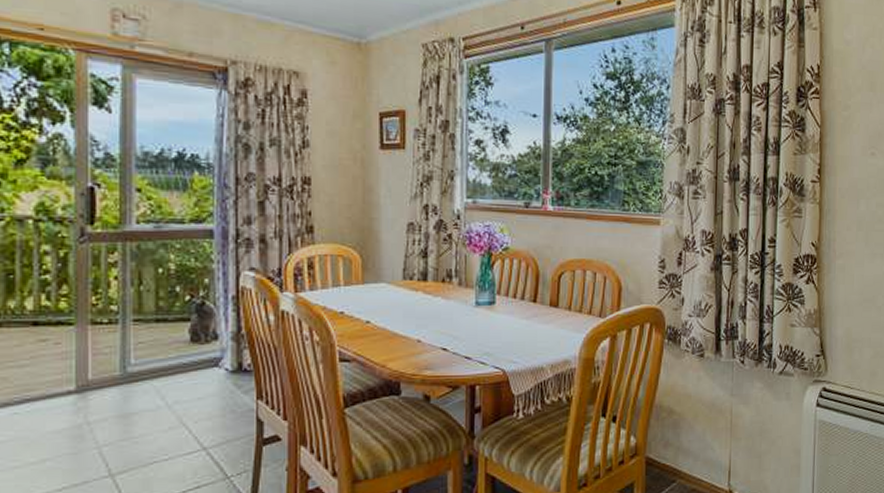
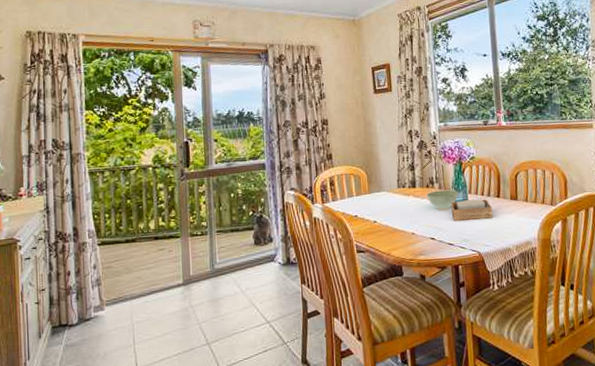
bowl: none [441,287,483,315] -> present [426,189,458,211]
napkin holder: none [472,303,526,330] -> present [450,199,493,222]

